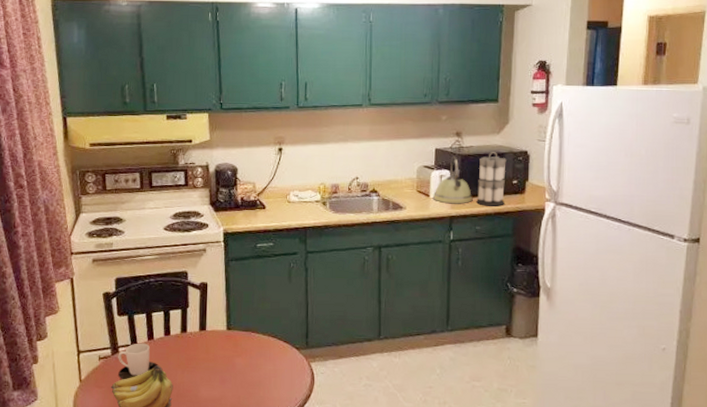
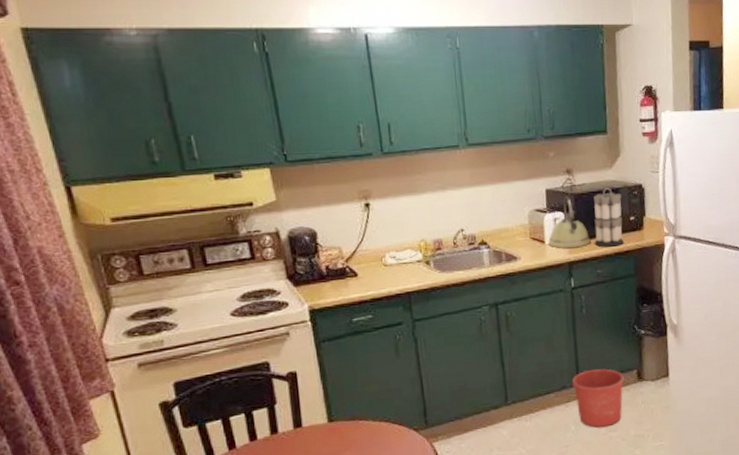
bucket: none [440,319,493,376] -> present [570,368,624,428]

